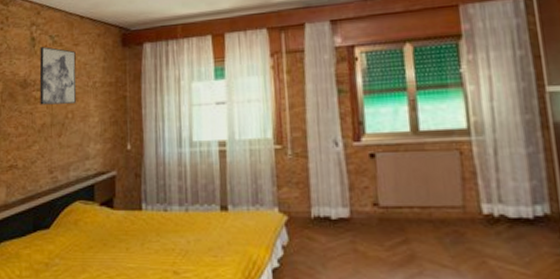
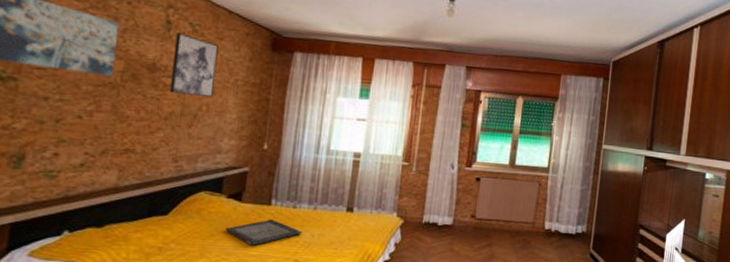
serving tray: none [102,226,177,257] -> present [225,219,303,246]

